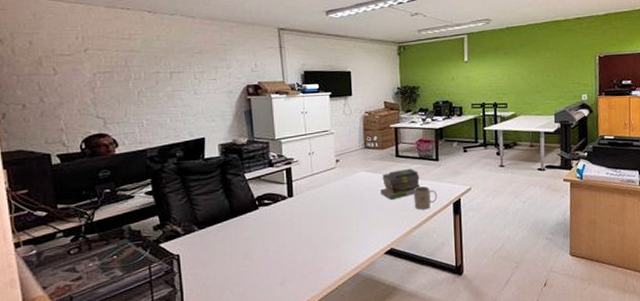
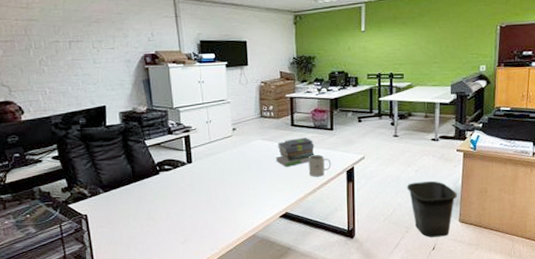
waste bin: none [515,212,567,273] -> present [406,180,457,237]

